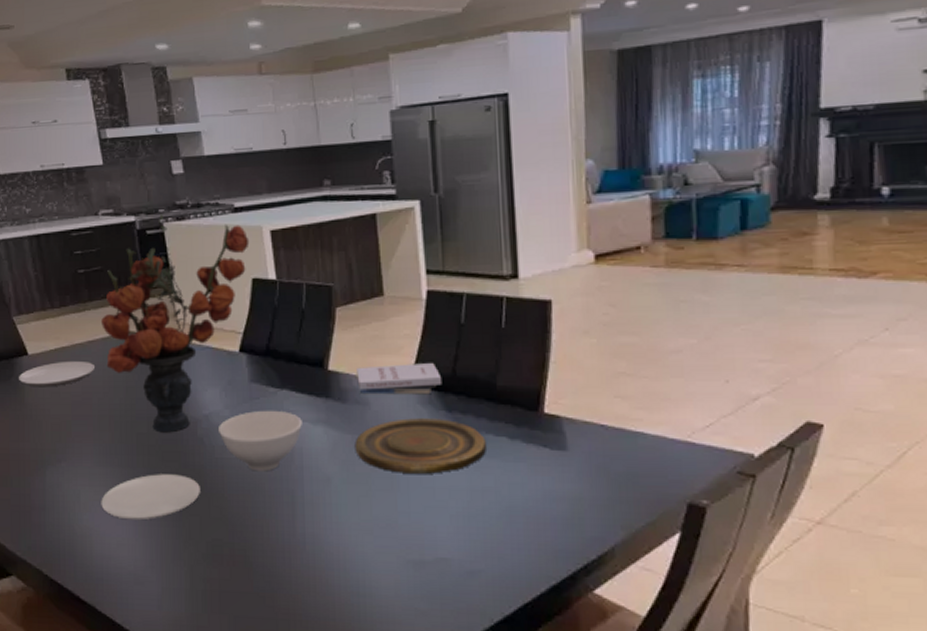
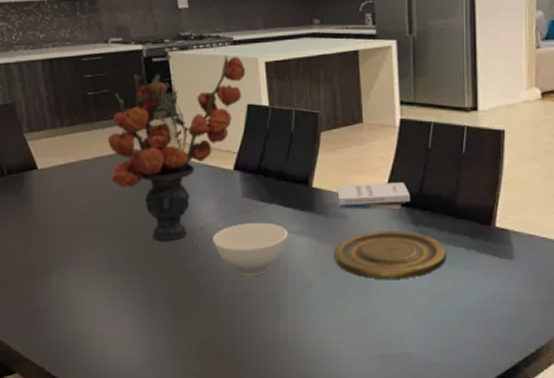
plate: present [19,360,96,387] -> none [28,175,101,200]
plate: present [101,474,200,521] -> none [102,279,194,322]

